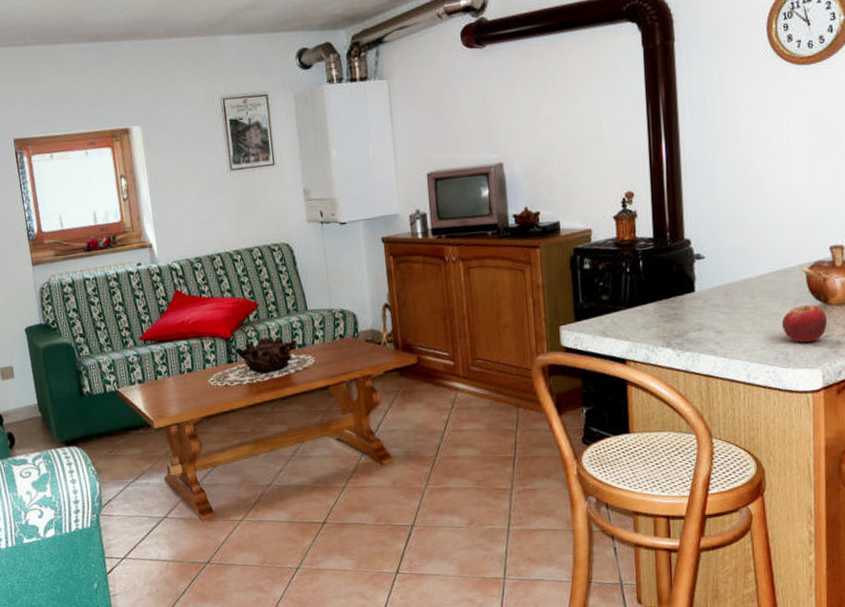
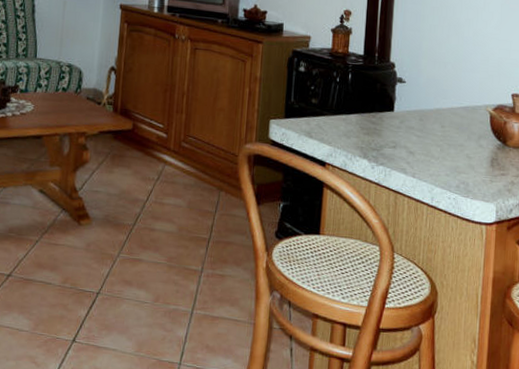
fruit: present [781,304,828,343] -> none [465,141,505,178]

